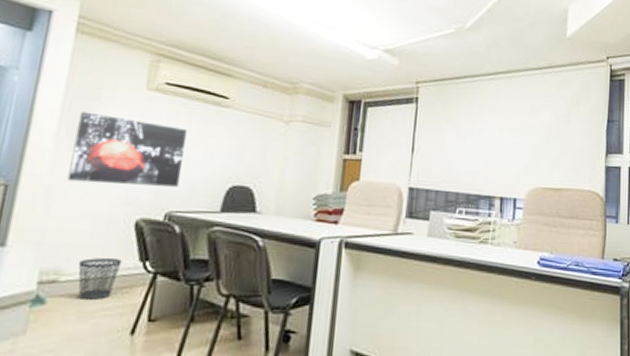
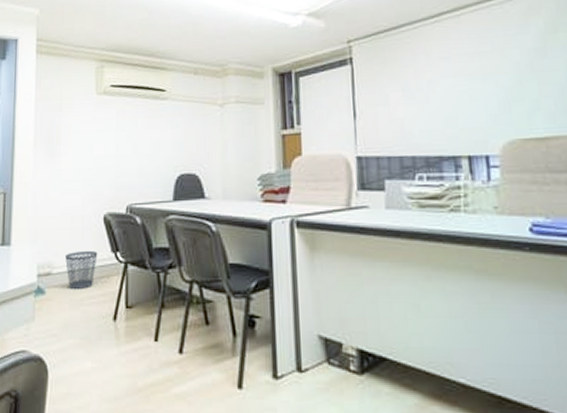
wall art: present [67,111,187,187] -> none [47,122,135,185]

